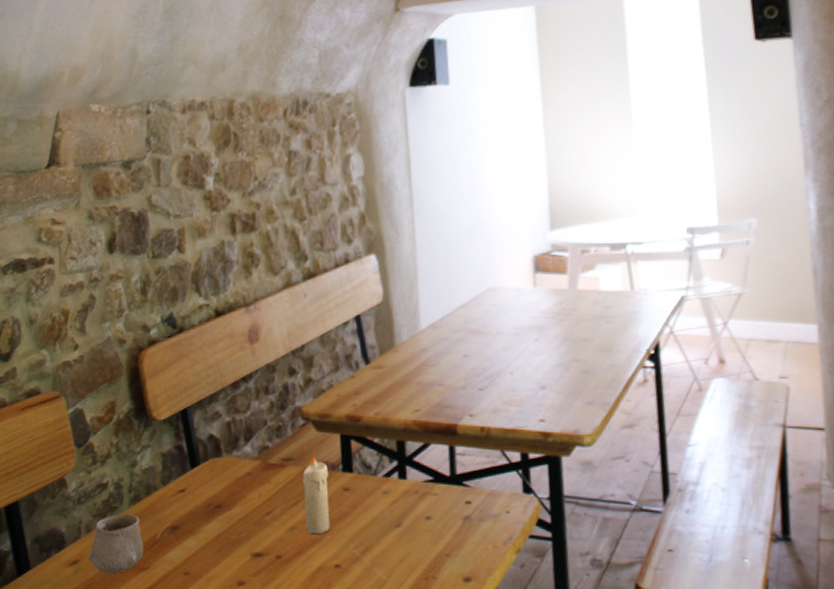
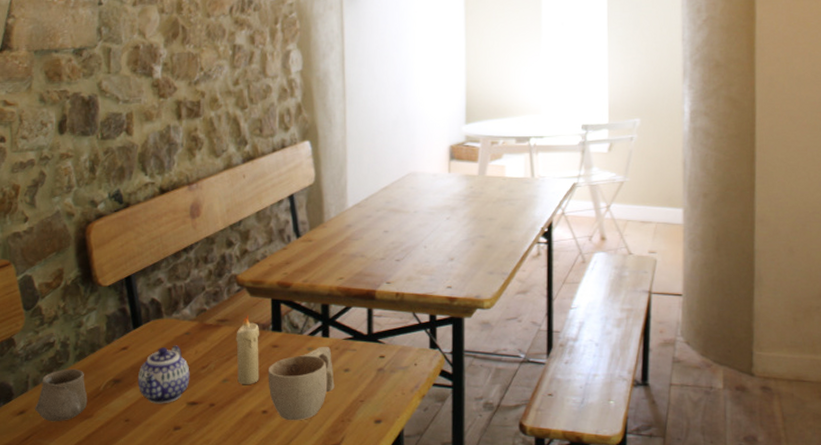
teapot: none [196,487,254,555] -> present [137,345,190,404]
cup: none [339,489,416,578] -> present [268,346,335,421]

